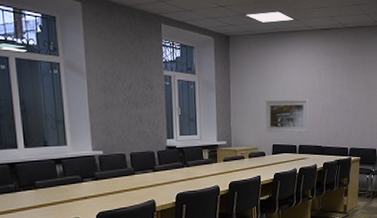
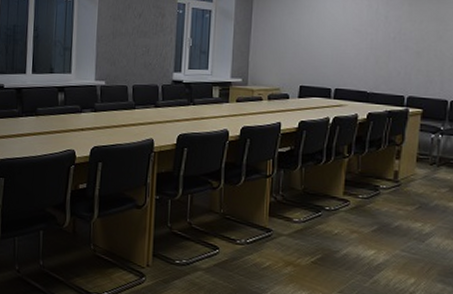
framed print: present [265,100,309,133] -> none [292,32,352,74]

